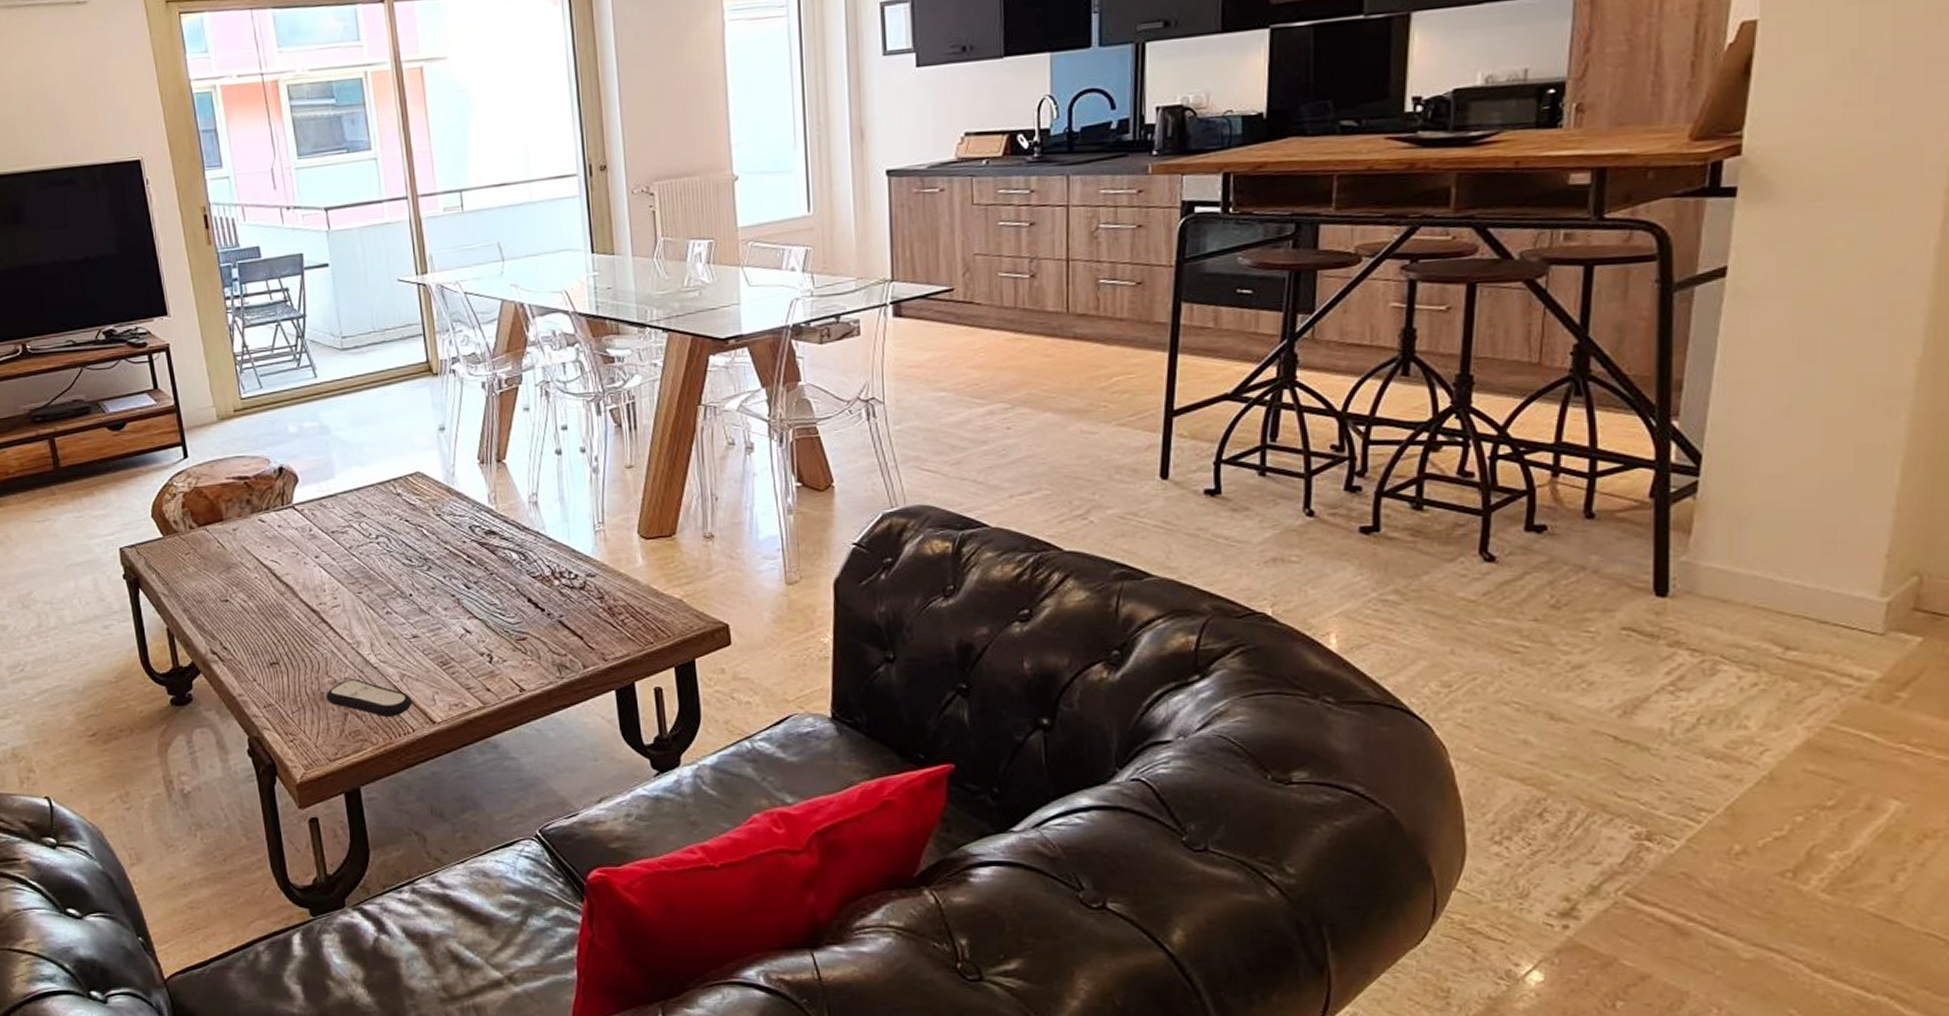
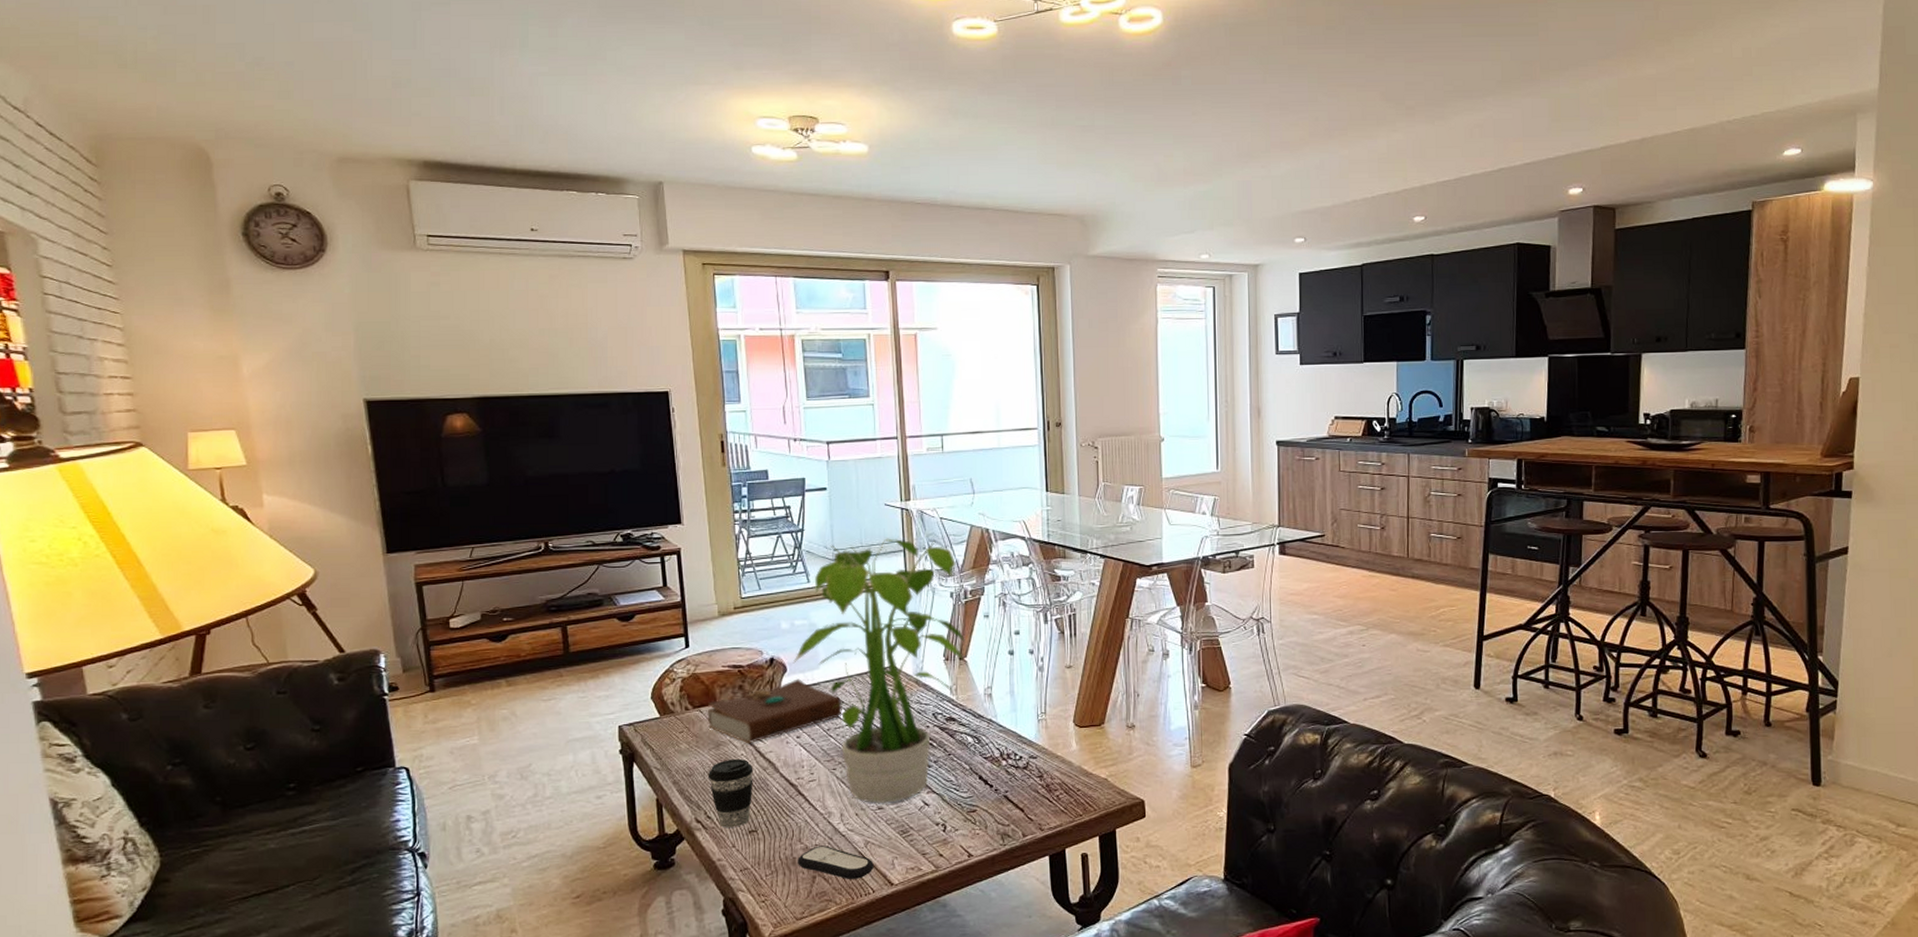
book: none [214,490,365,566] -> present [707,678,842,744]
coffee cup: none [221,582,271,659] -> present [709,758,753,827]
potted plant: none [304,320,505,632] -> present [792,538,967,804]

